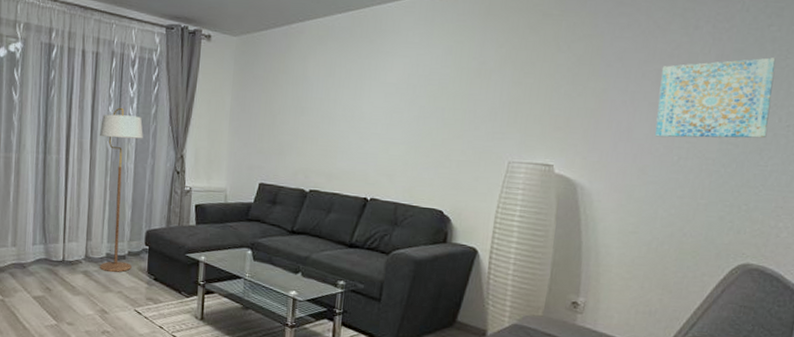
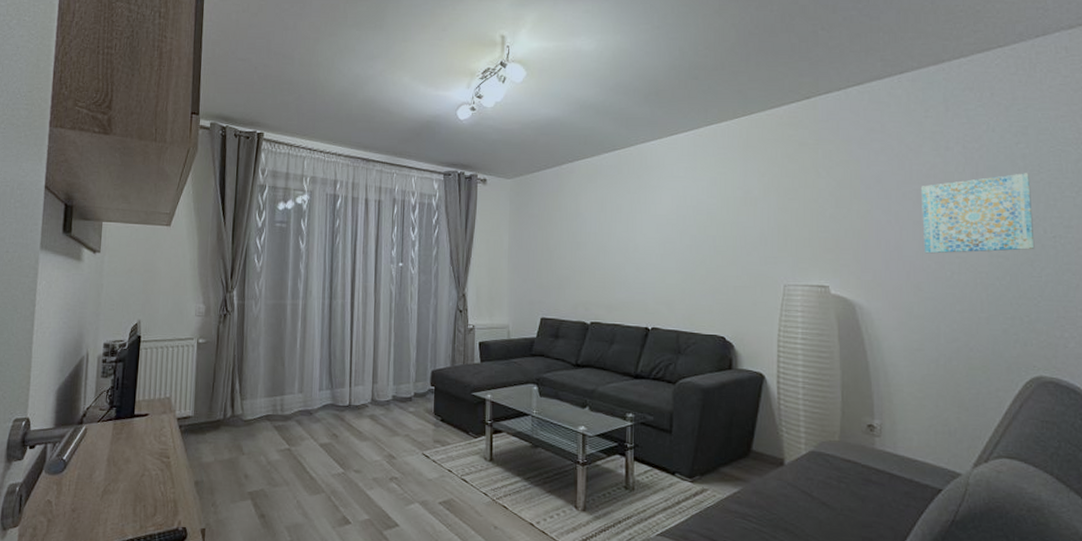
floor lamp: present [99,107,143,272] -> none [384,251,426,415]

